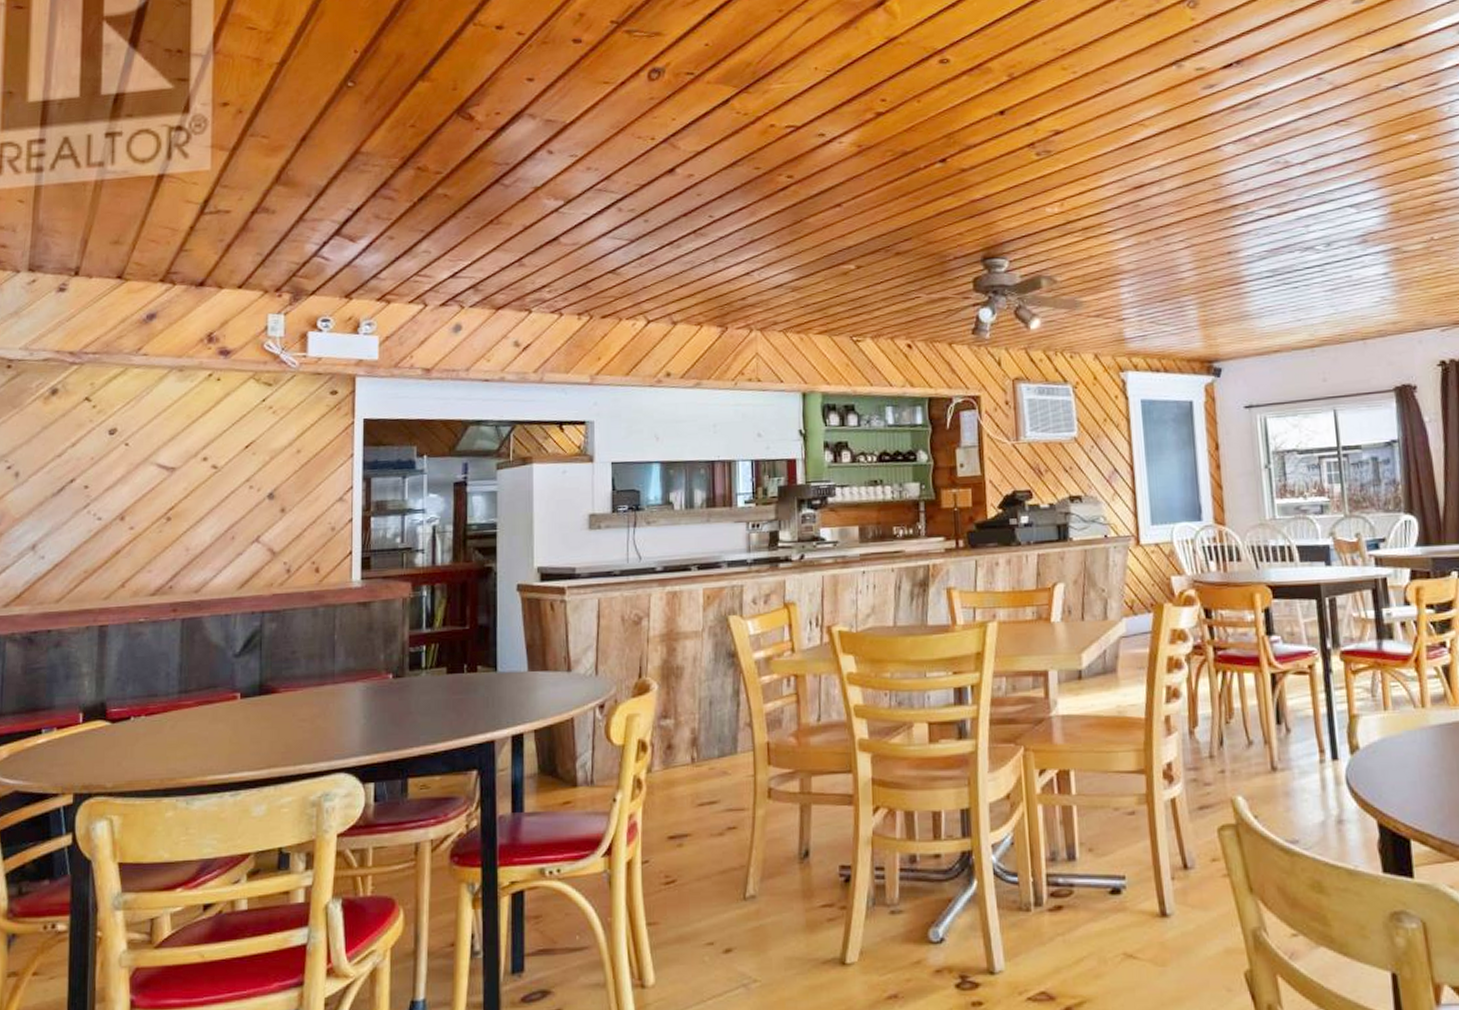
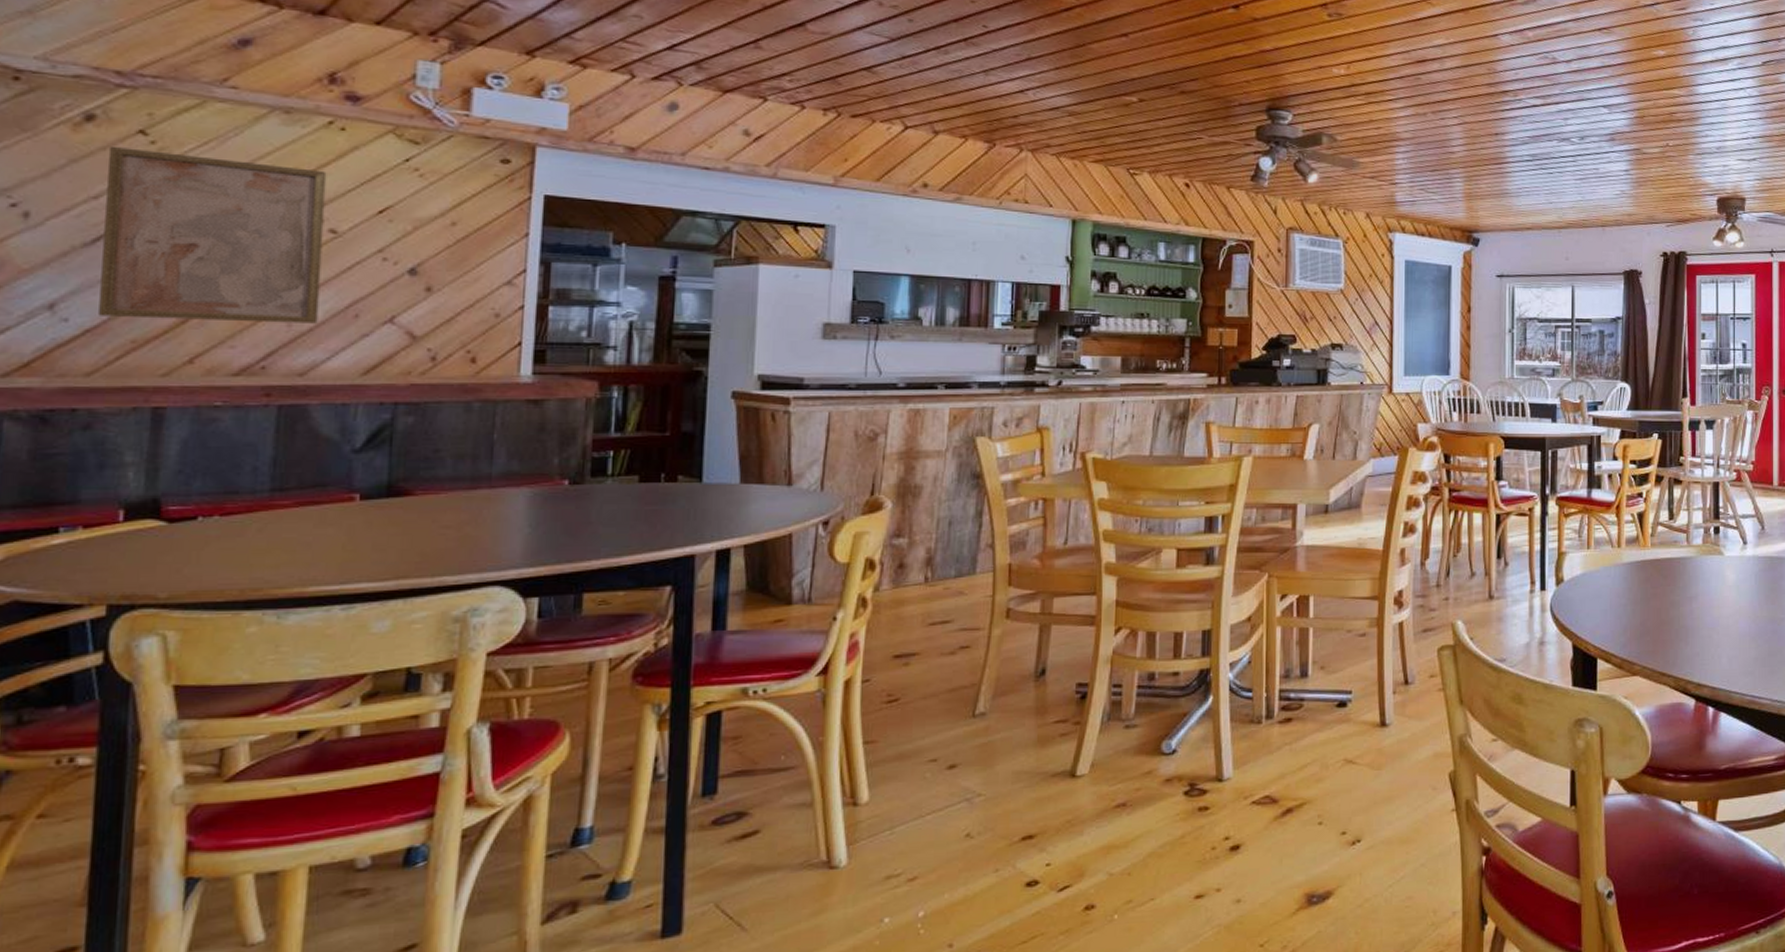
wall art: none [63,412,209,552] -> present [98,145,327,324]

